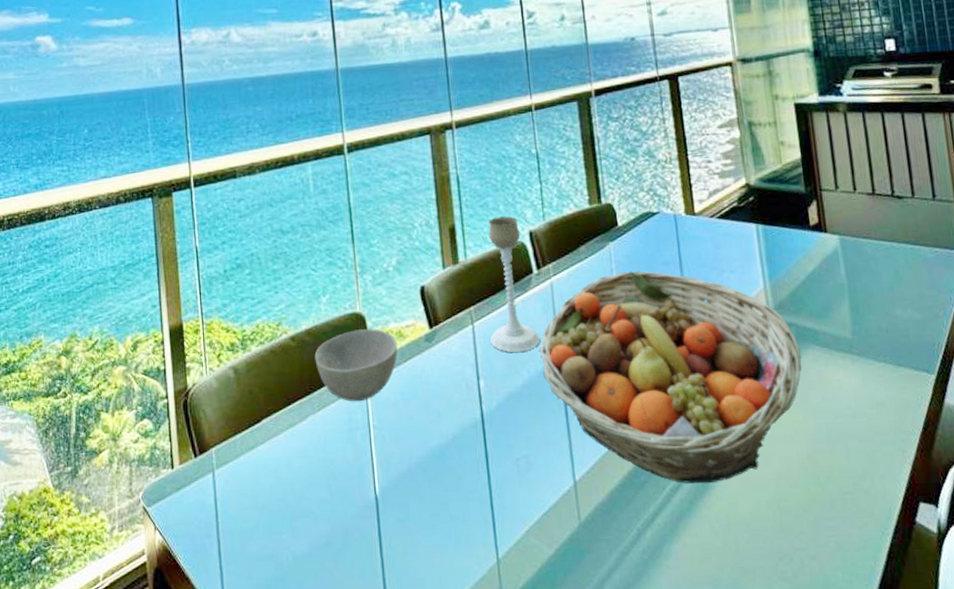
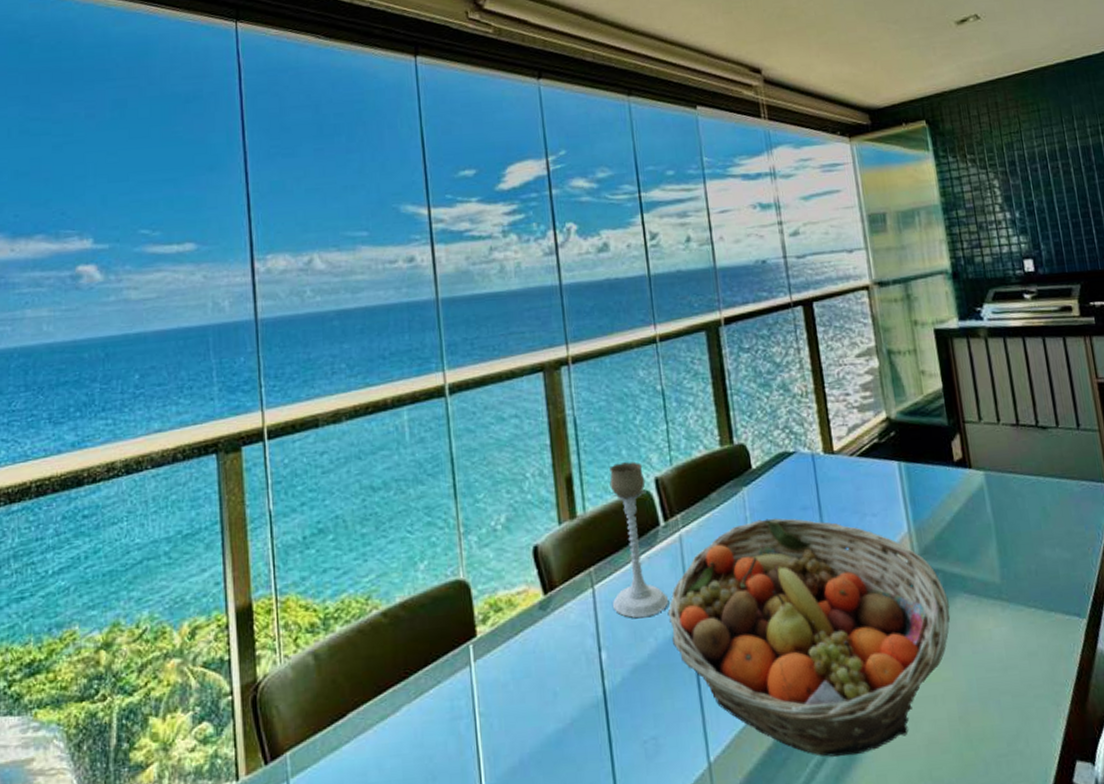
bowl: present [314,329,398,402] -> none [410,598,508,686]

